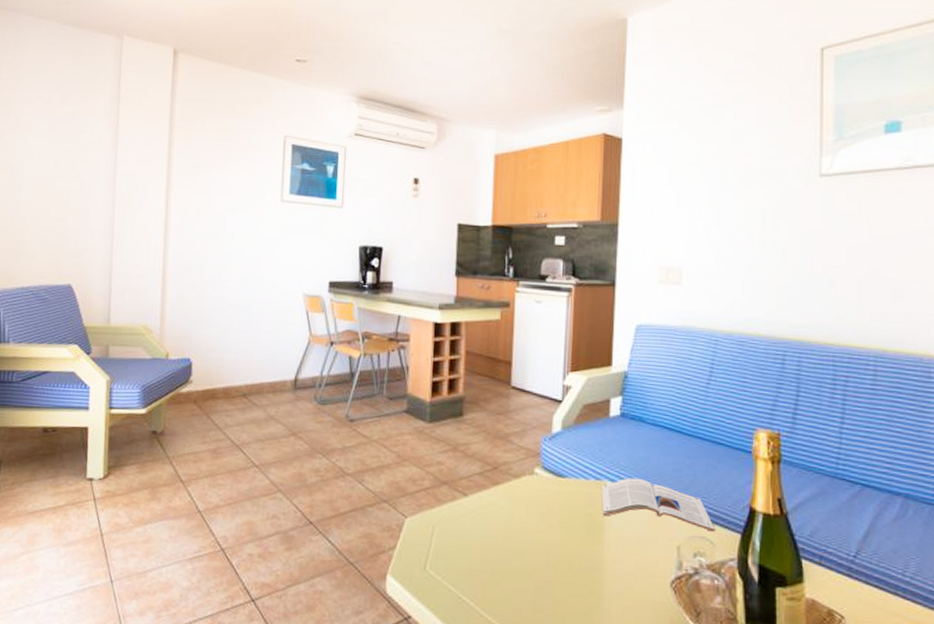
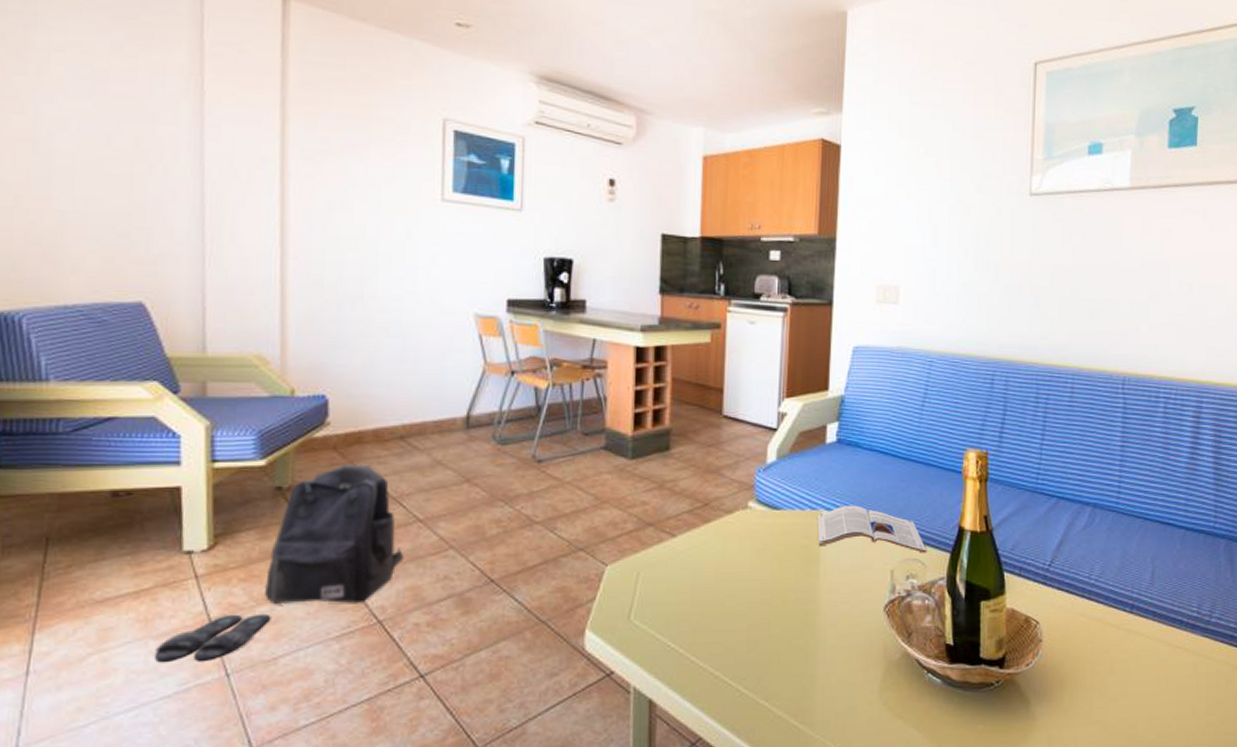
slippers: none [64,531,144,568] -> present [155,613,271,662]
backpack: none [141,415,243,531] -> present [265,464,405,604]

